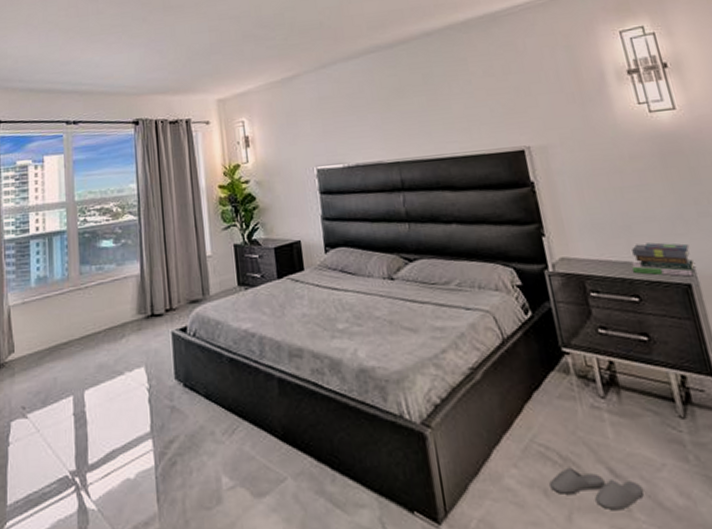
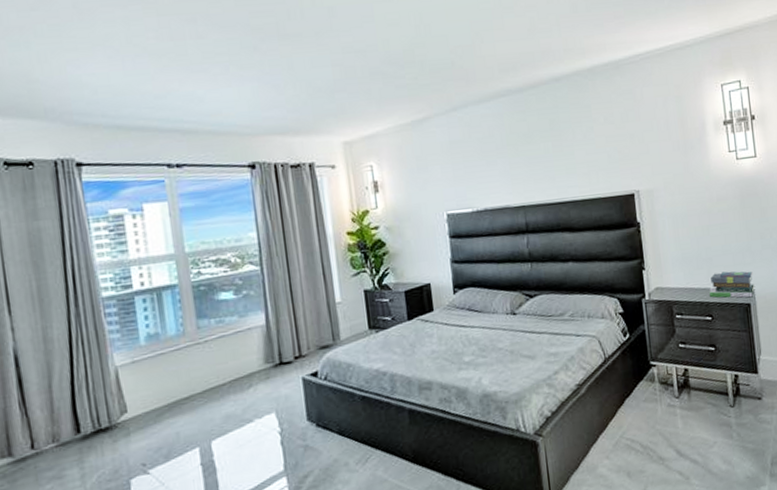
slippers: present [549,467,644,511] -> none [632,453,699,481]

